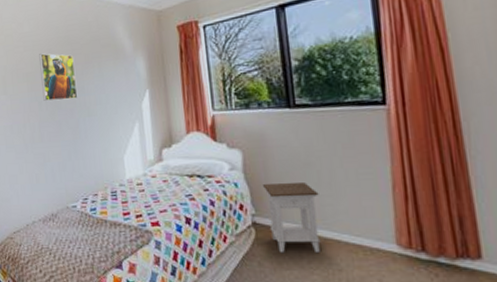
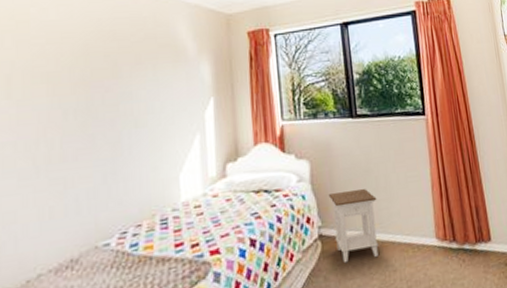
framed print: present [39,53,78,101] -> none [69,48,123,109]

